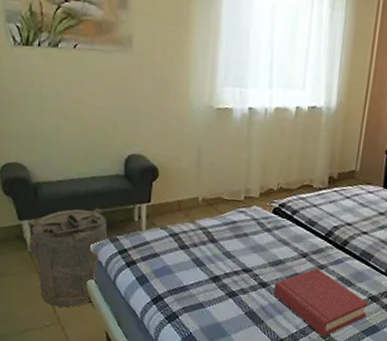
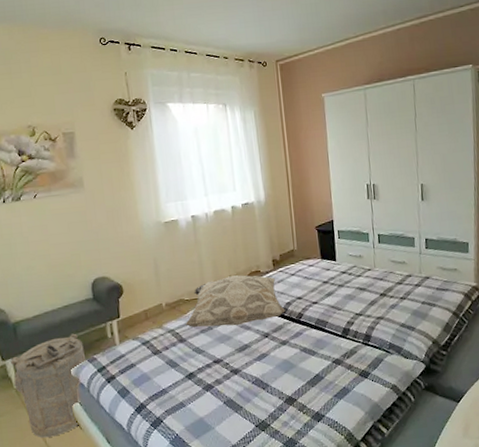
decorative pillow: none [219,183,331,239] -> present [185,274,286,327]
hardback book: present [273,269,369,337] -> none [245,345,335,410]

